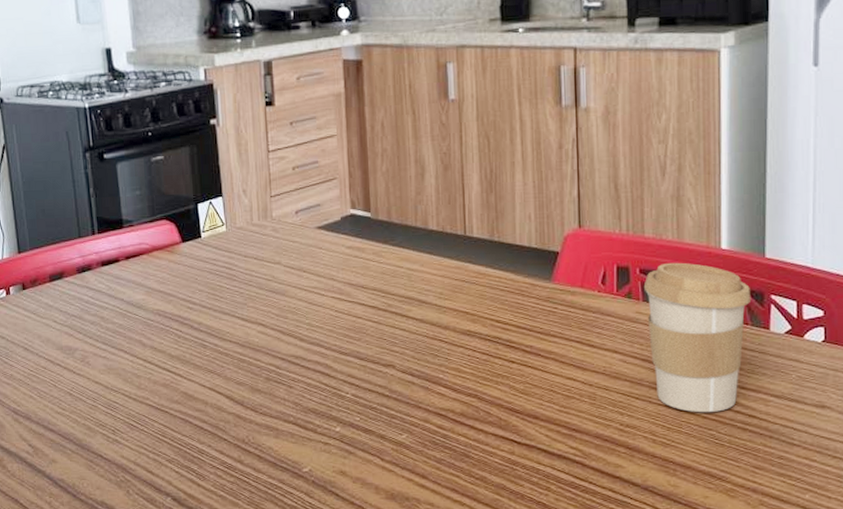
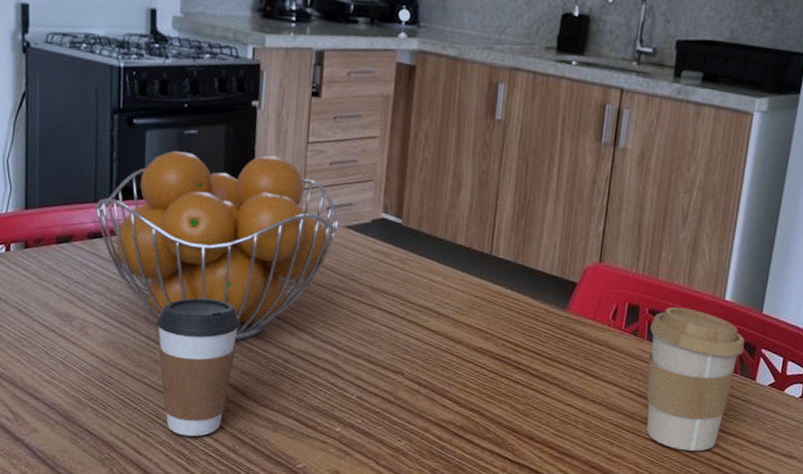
fruit basket: none [80,169,310,353] -> present [95,151,339,341]
coffee cup: none [151,316,228,452] -> present [157,298,240,437]

